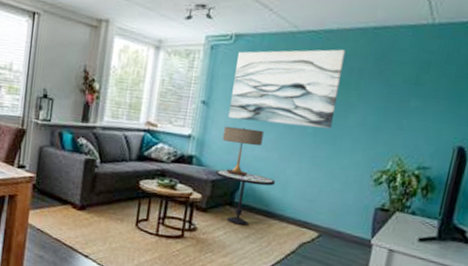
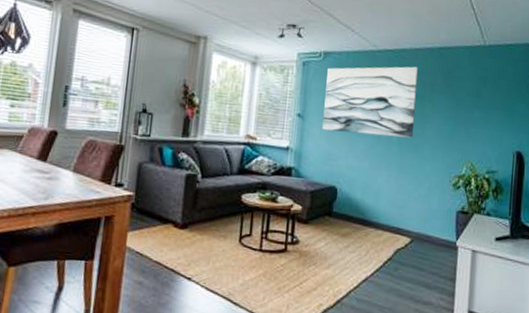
side table: present [215,169,276,226] -> none [313,180,369,235]
lamp: present [222,126,264,177] -> none [318,137,355,186]

